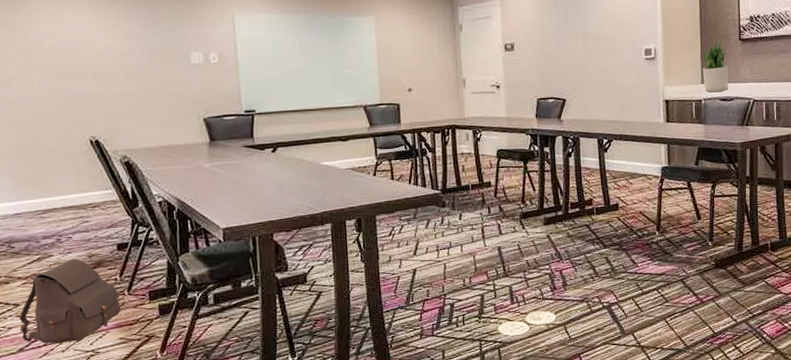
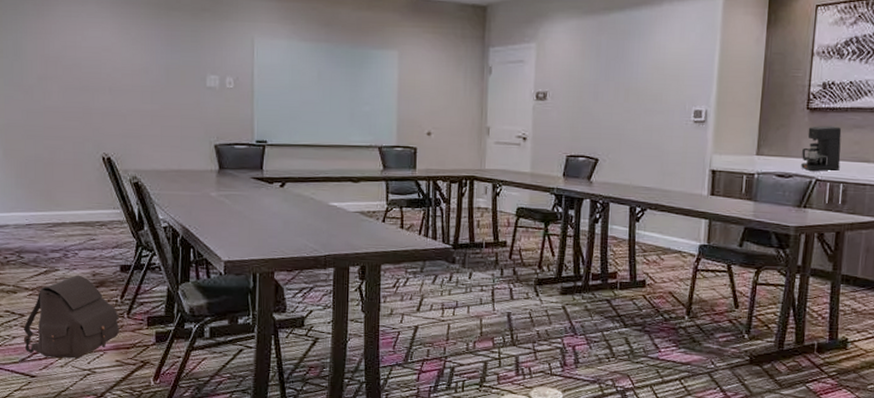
planter: present [702,42,729,93] -> none [758,109,790,167]
coffee maker: none [739,52,772,93] -> present [801,125,842,171]

